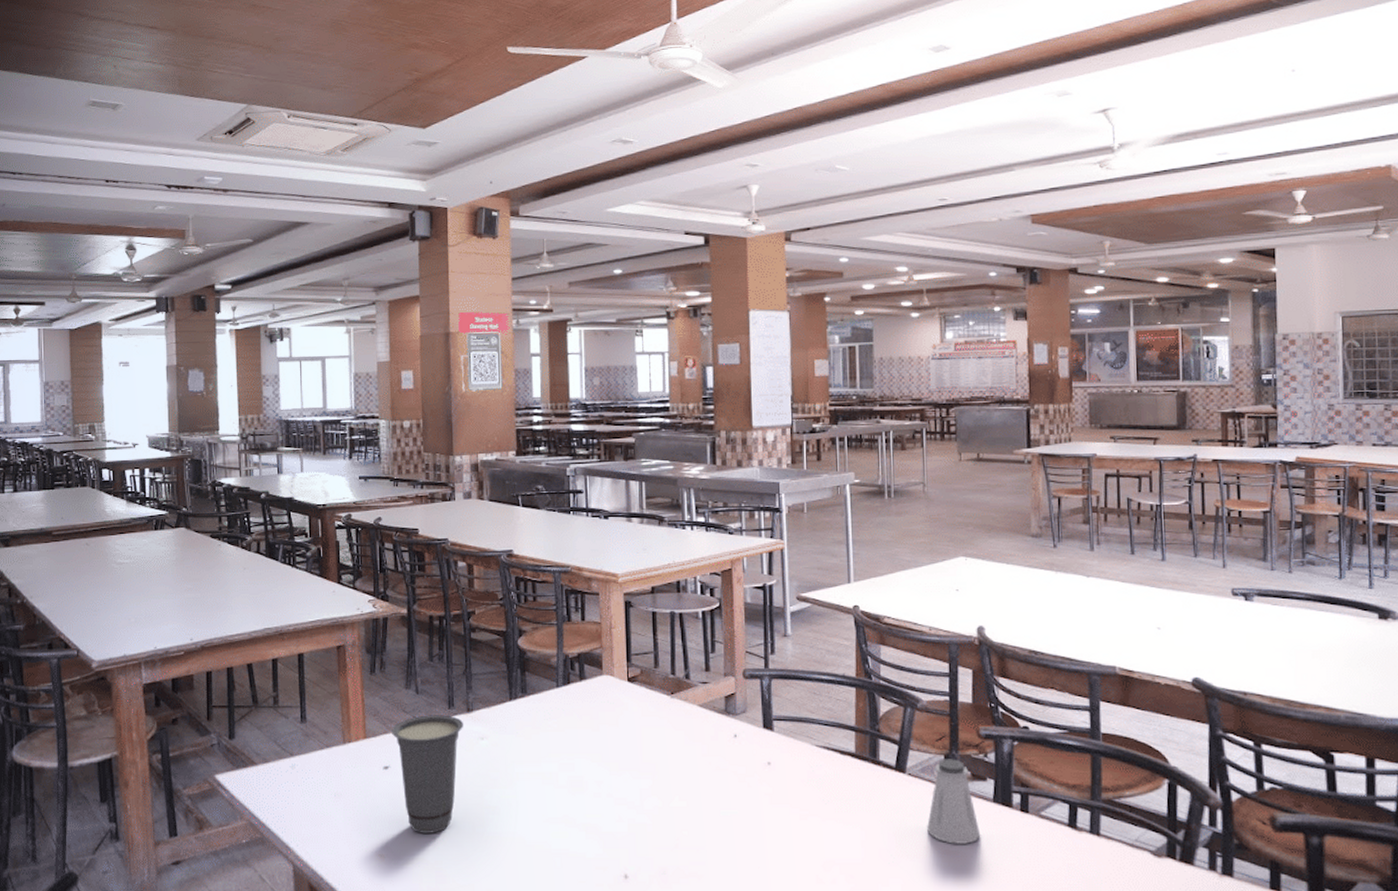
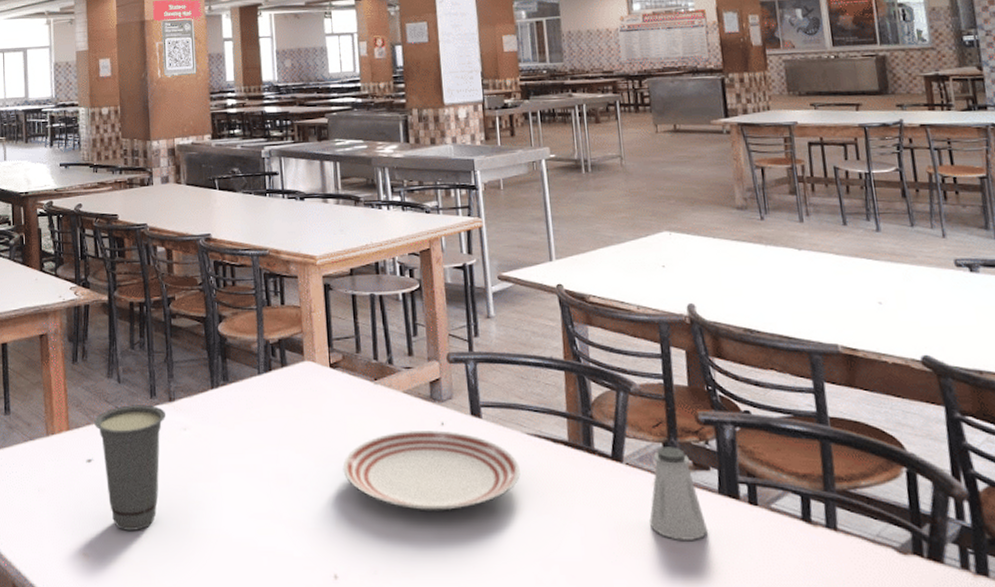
dinner plate: none [637,741,808,817] -> present [343,430,520,511]

